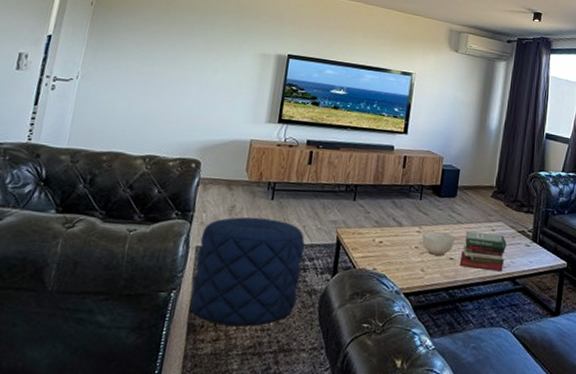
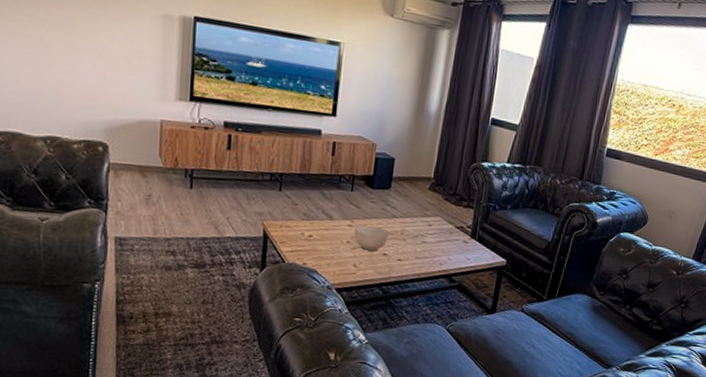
pouf: present [191,216,305,326] -> none [116,206,230,318]
books: present [459,231,507,272] -> none [393,226,444,269]

